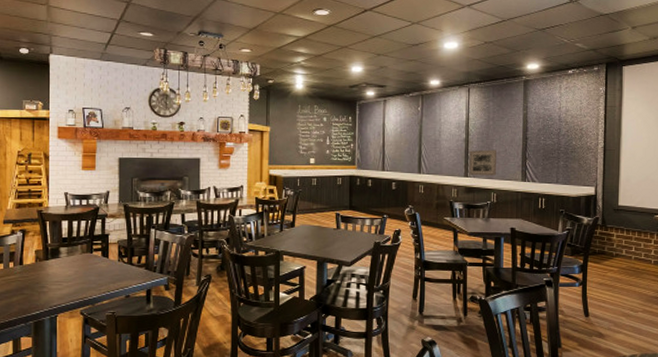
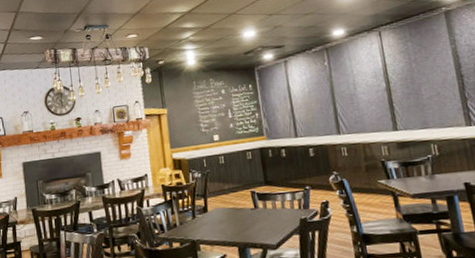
wall art: present [469,149,496,176] -> none [394,94,432,128]

